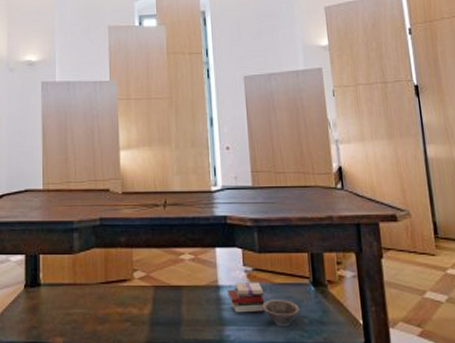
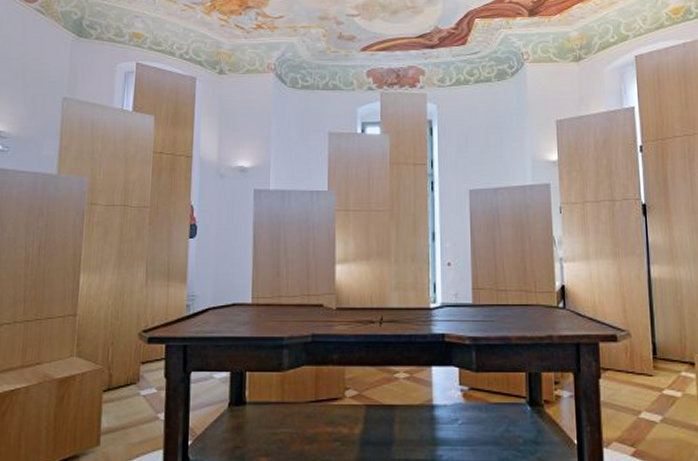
books: present [226,283,265,313] -> none [441,402,480,433]
decorative bowl: present [262,300,300,327] -> none [477,419,514,447]

